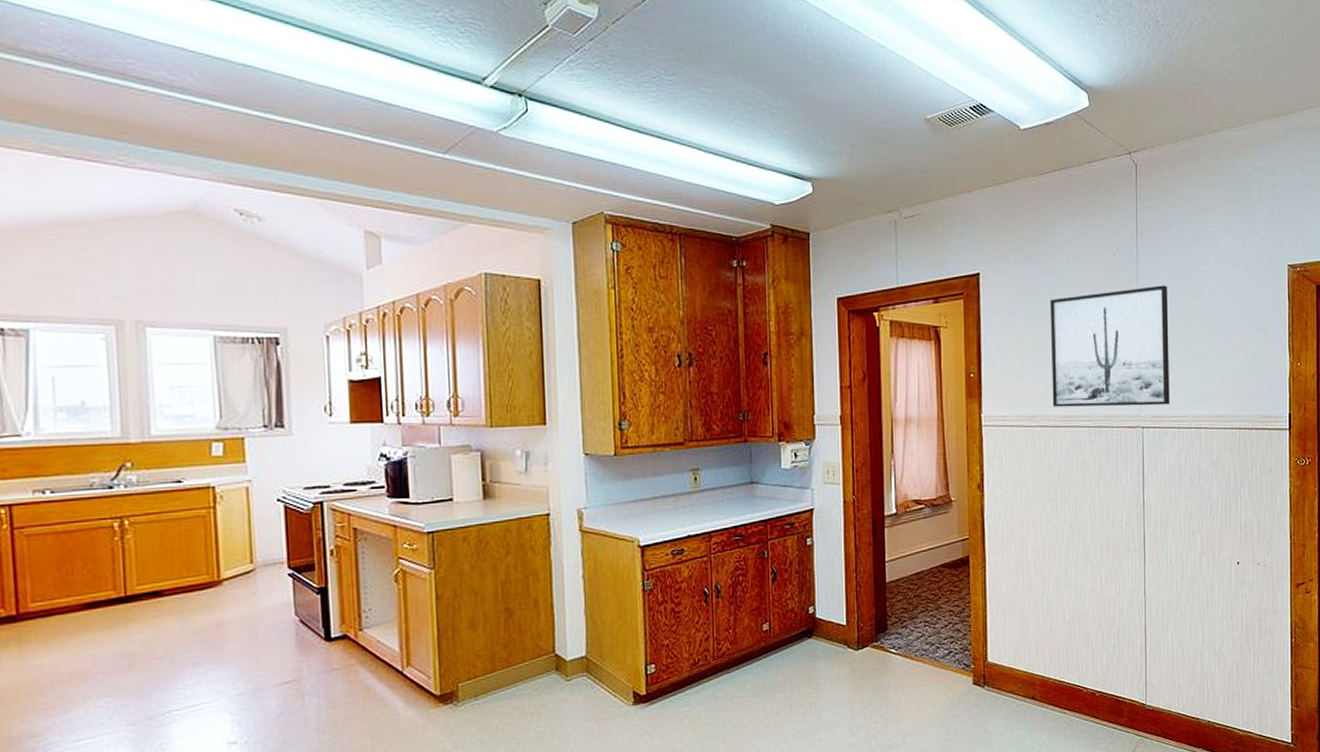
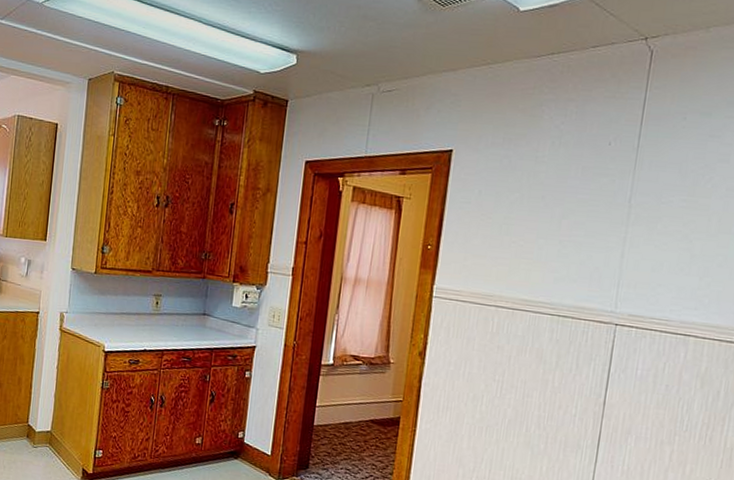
wall art: present [1049,285,1170,407] -> none [513,179,671,306]

